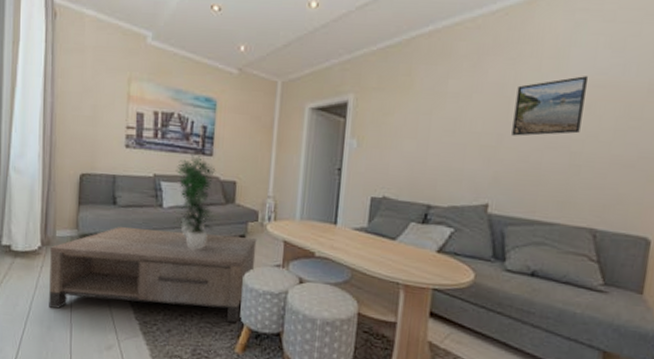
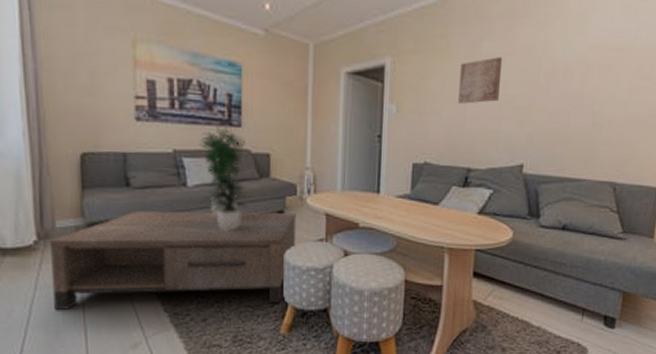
wall art: none [420,94,469,141] -> present [458,57,503,104]
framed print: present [512,76,589,136] -> none [542,39,608,98]

